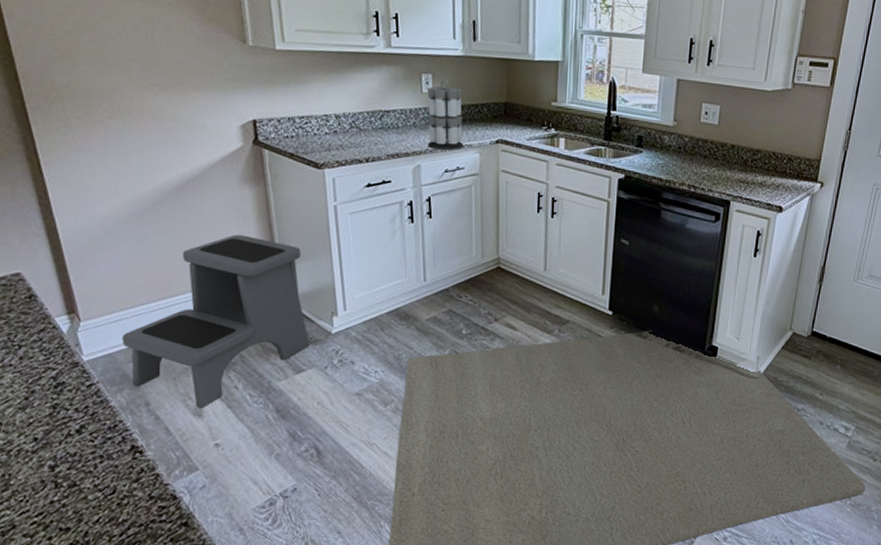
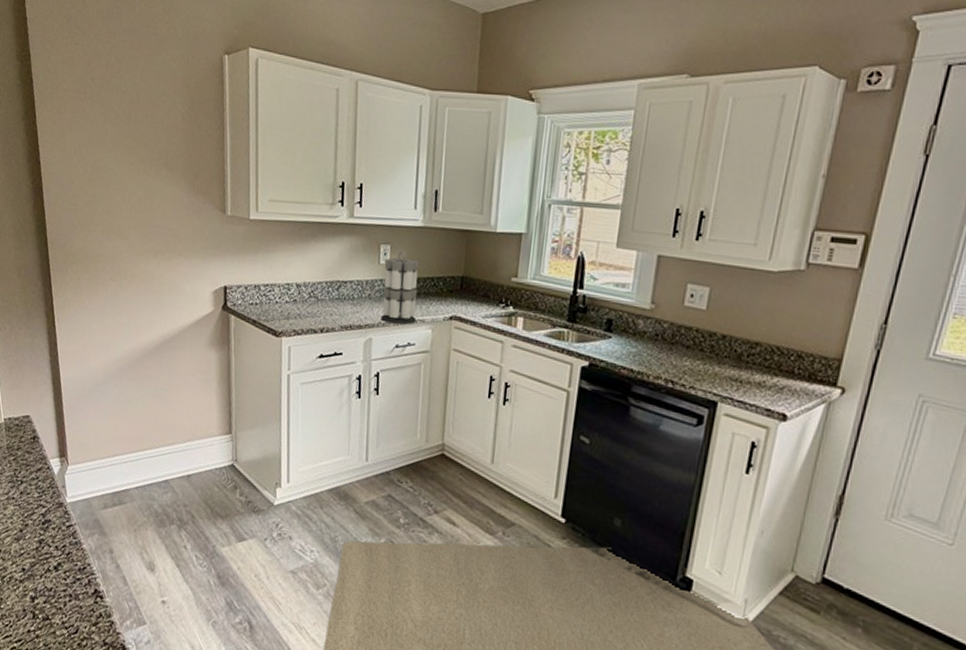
step stool: present [122,234,310,408] -> none [97,396,254,563]

